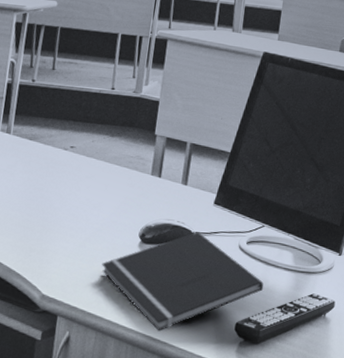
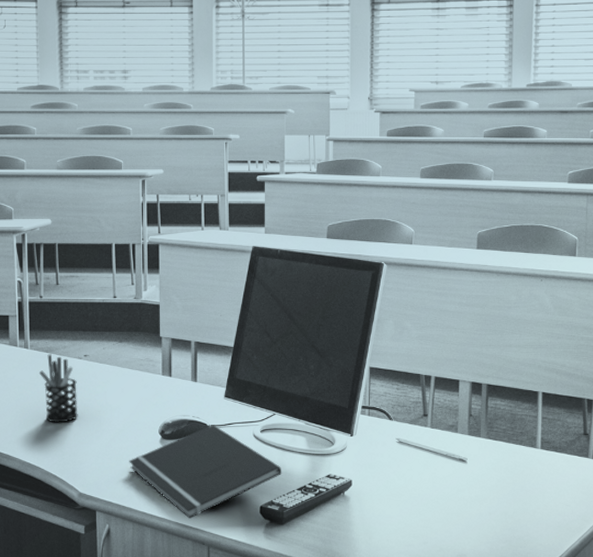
pen holder: none [17,142,59,217] -> present [39,354,78,423]

